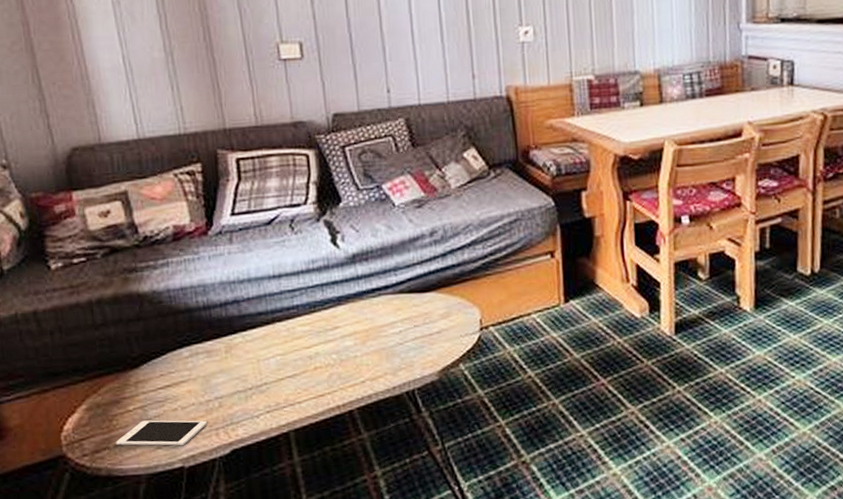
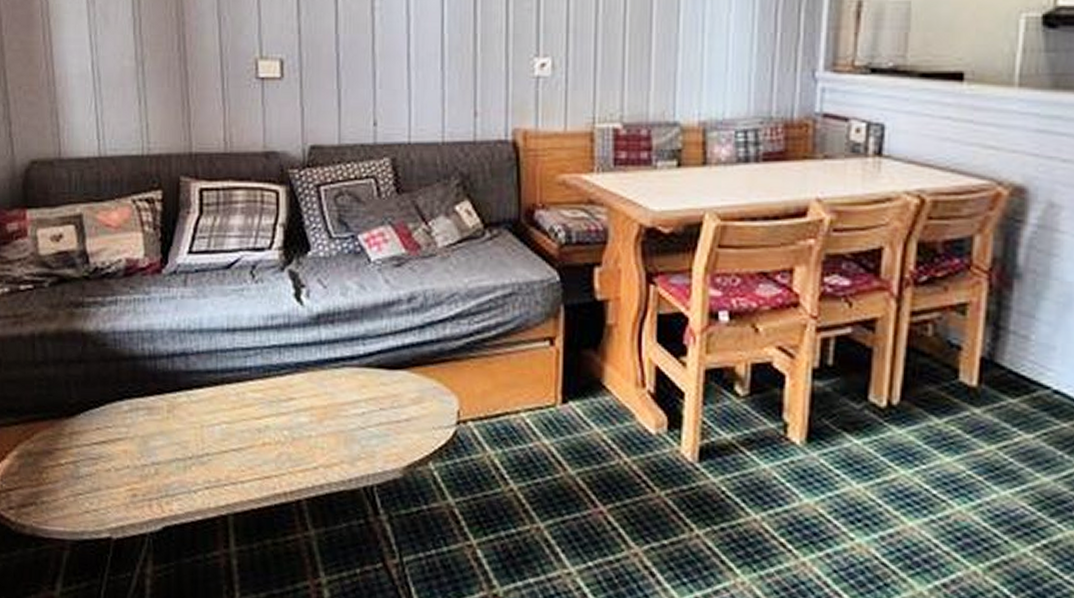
cell phone: present [115,420,208,446] -> none [43,478,141,513]

